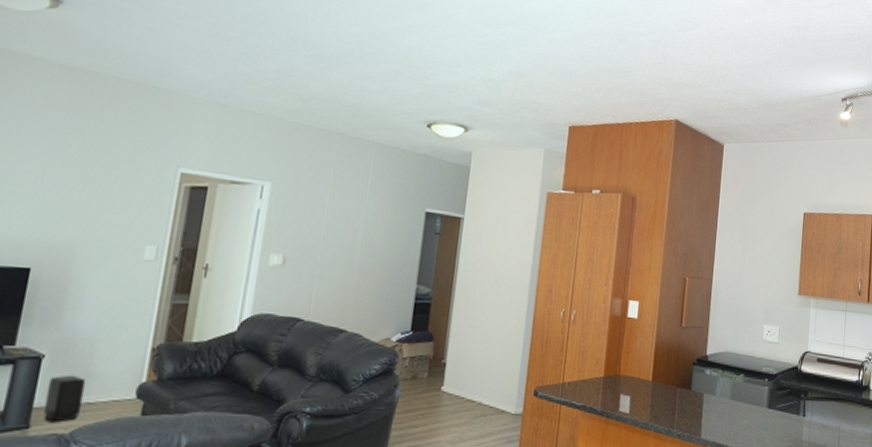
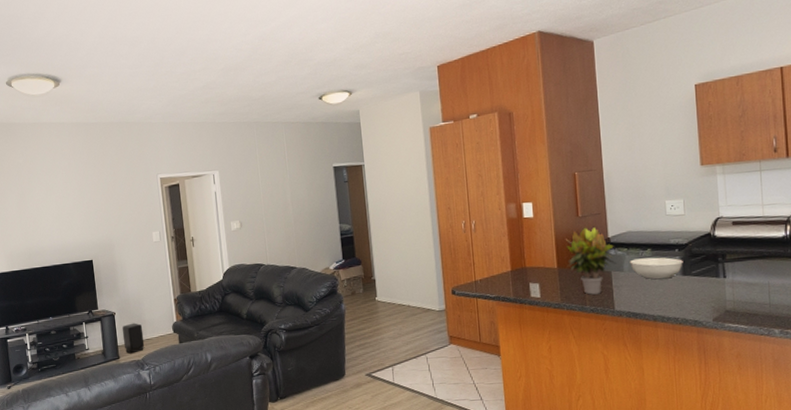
potted plant: none [662,339,711,418] -> present [565,226,617,295]
bowl: none [722,383,771,410] -> present [630,257,683,280]

